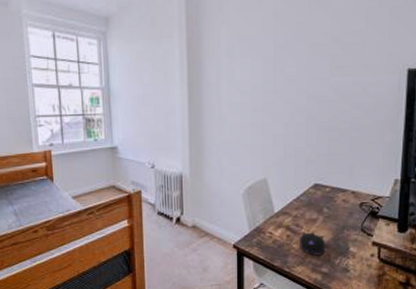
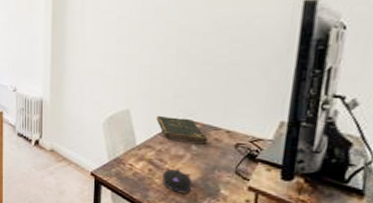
bible: none [291,182,338,207] -> present [156,115,209,145]

